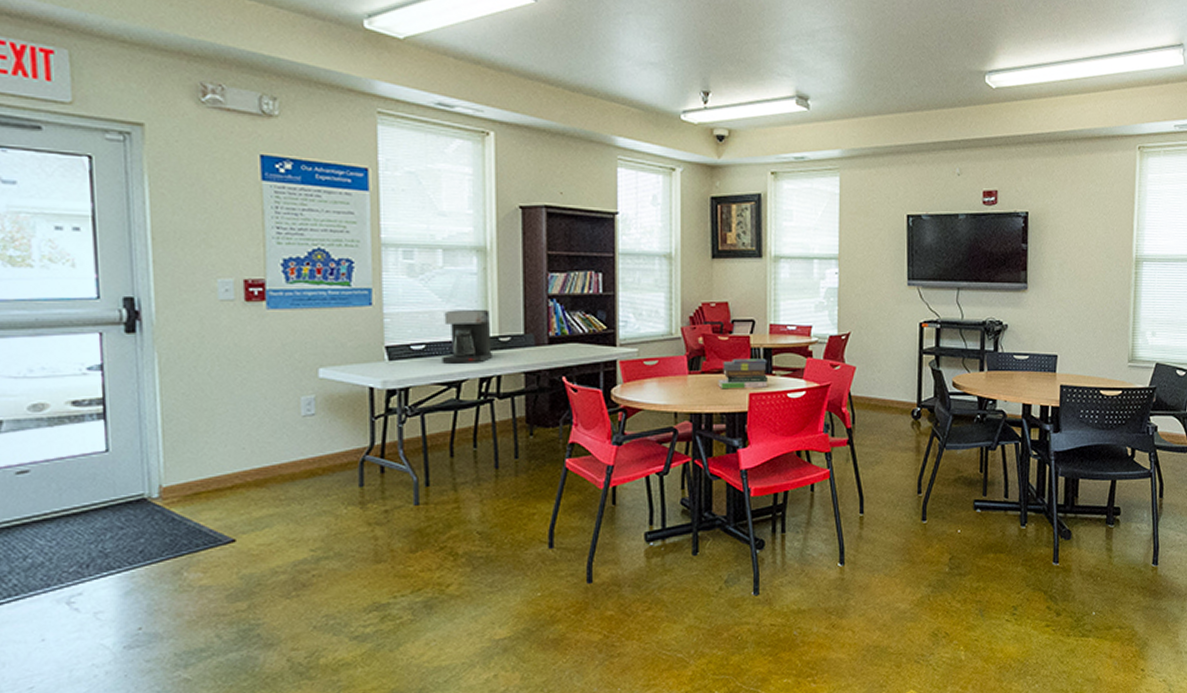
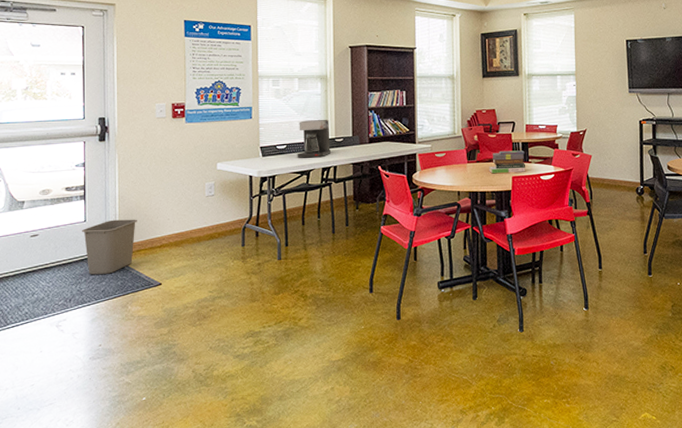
garbage can: none [102,448,193,530] -> present [82,219,137,275]

